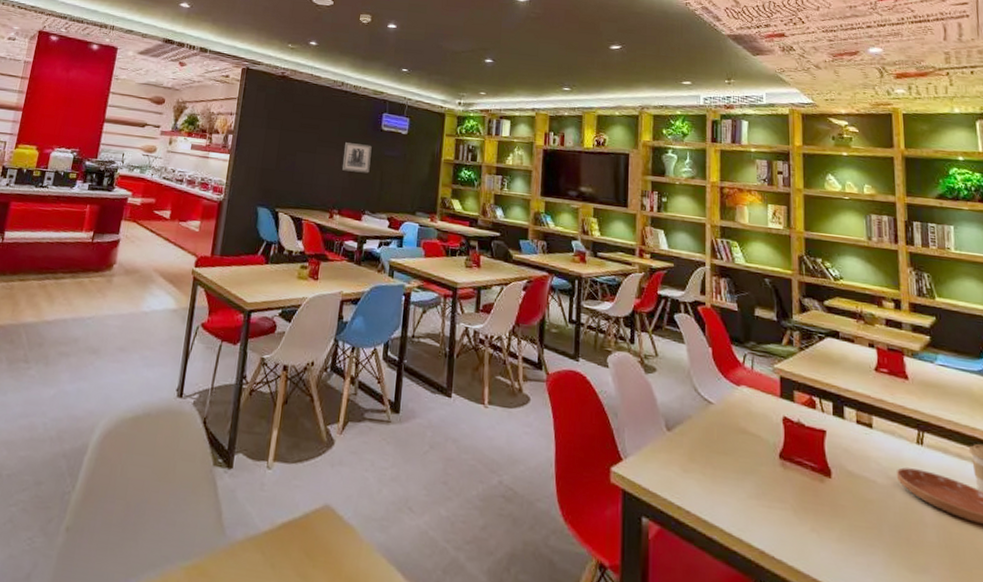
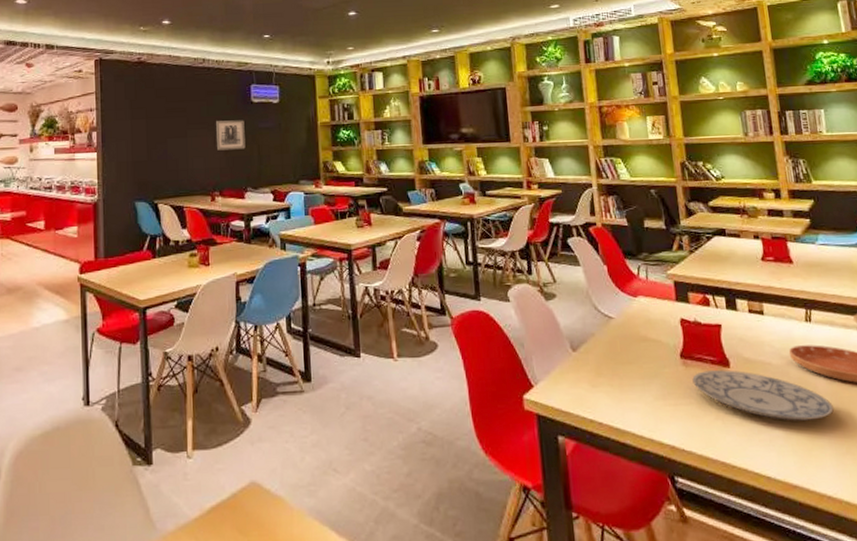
plate: none [790,476,940,552] -> present [692,370,834,421]

